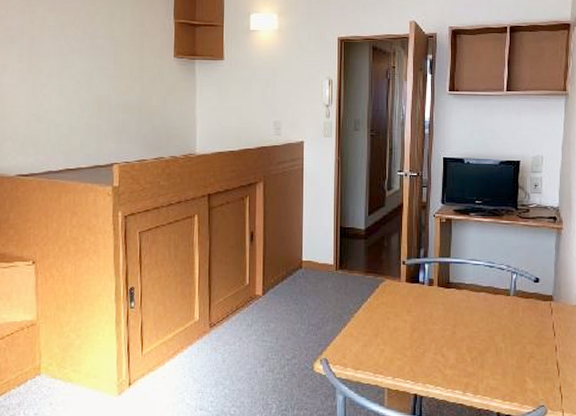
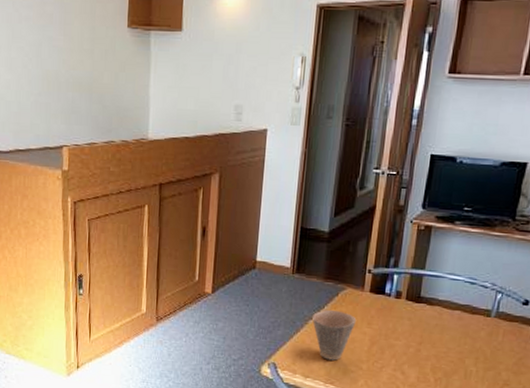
cup: none [358,302,397,350] -> present [312,310,357,361]

